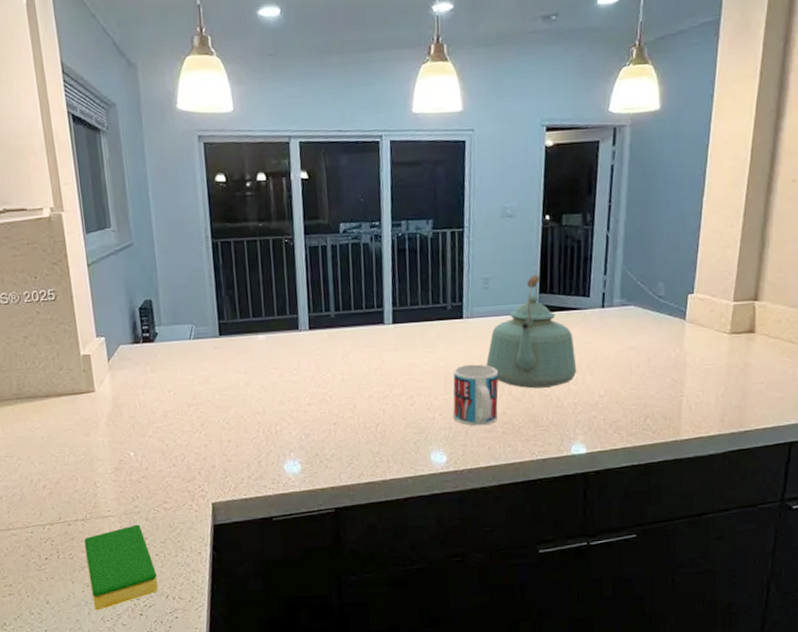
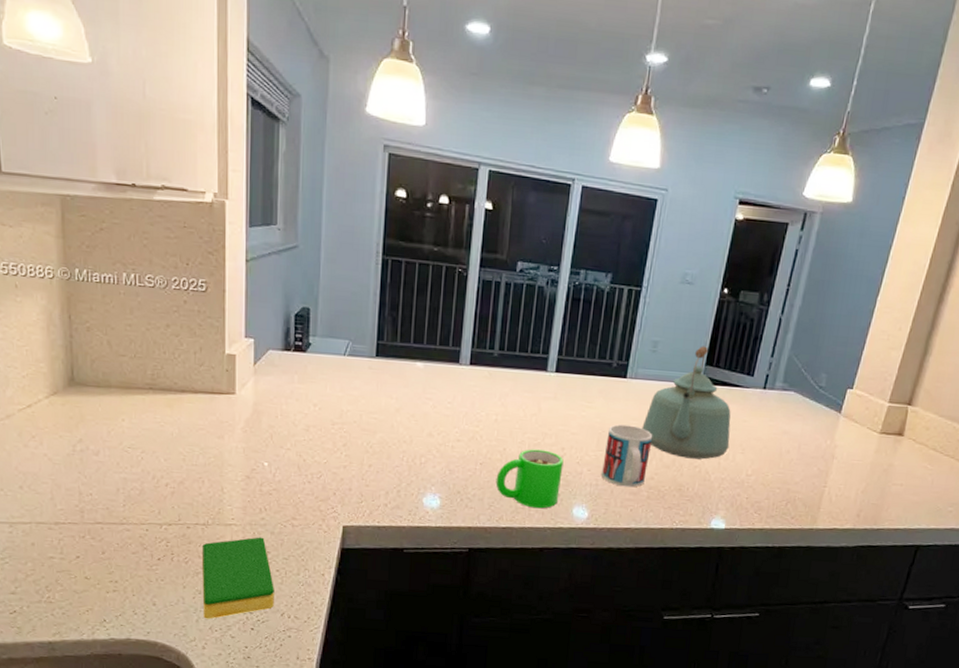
mug: none [351,401,415,460] -> present [495,449,564,509]

